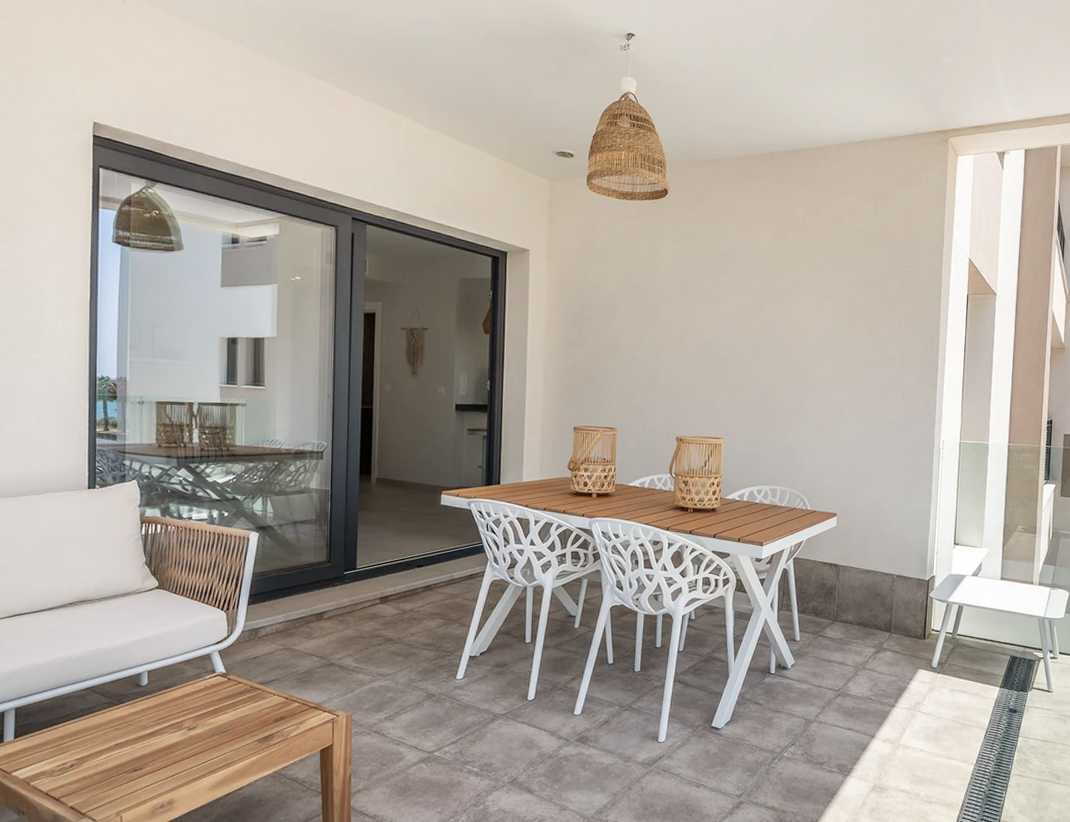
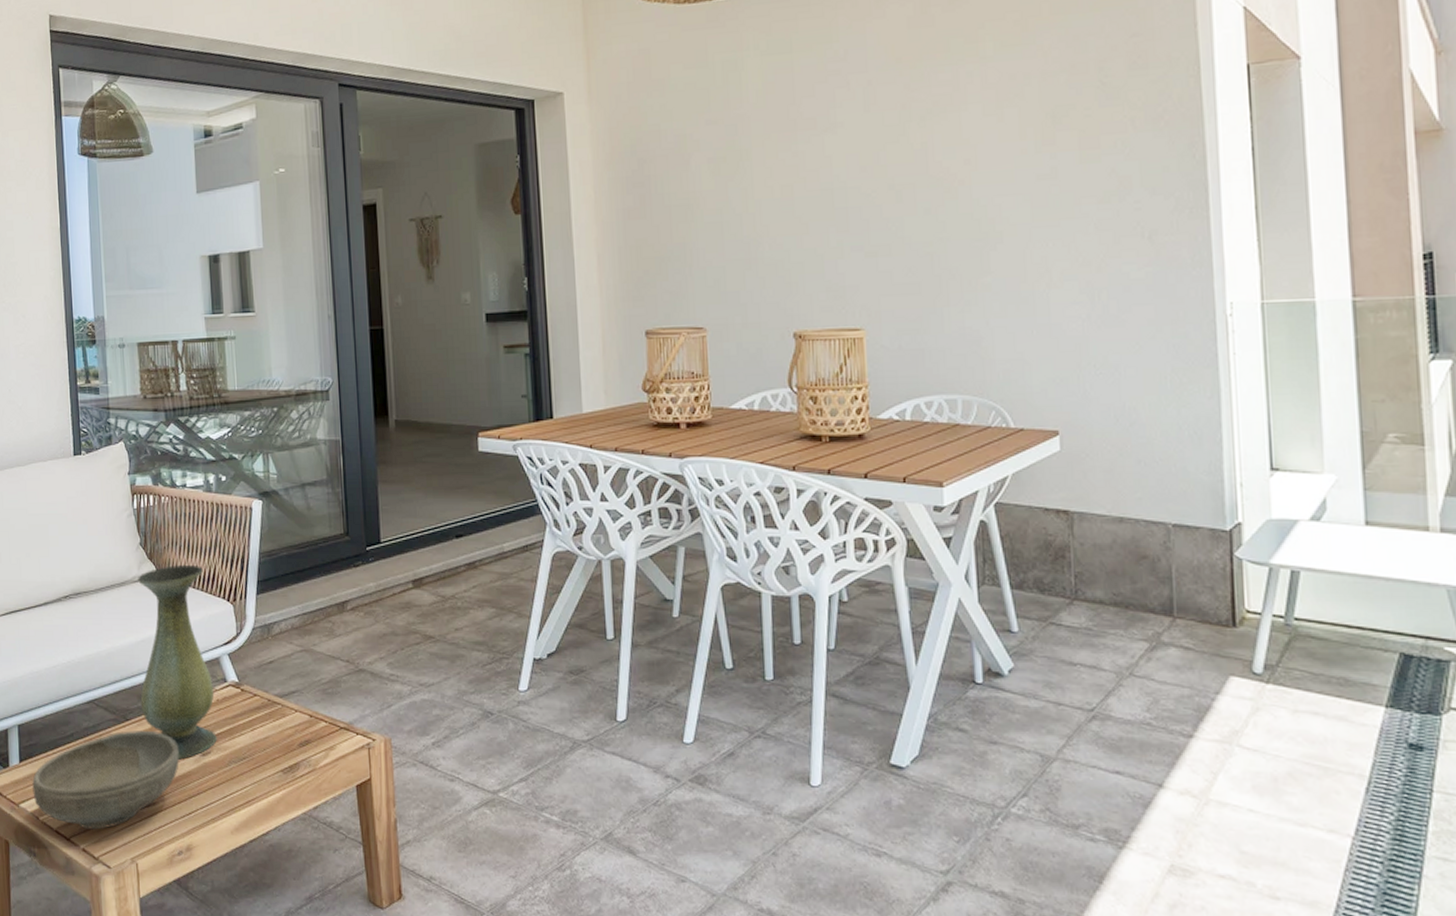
bowl: none [25,711,167,791] -> present [32,731,179,830]
vase: none [135,580,204,734] -> present [138,564,217,760]

